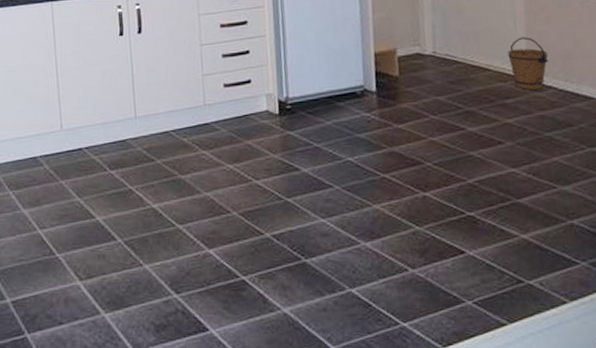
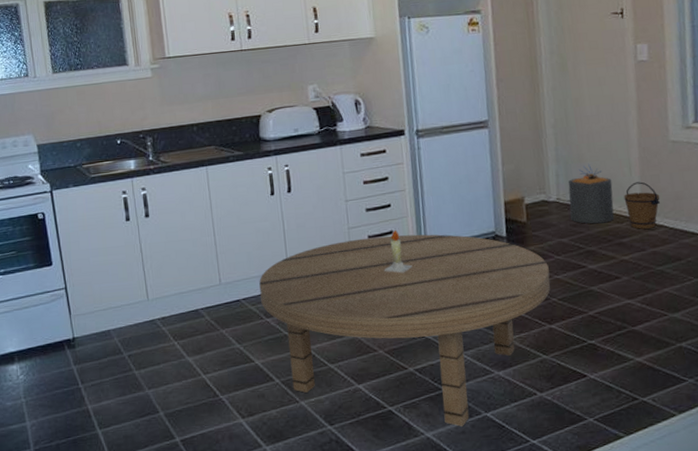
dining table: none [104,78,425,303] -> present [259,229,551,427]
trash can: none [445,14,497,82] -> present [568,163,615,224]

